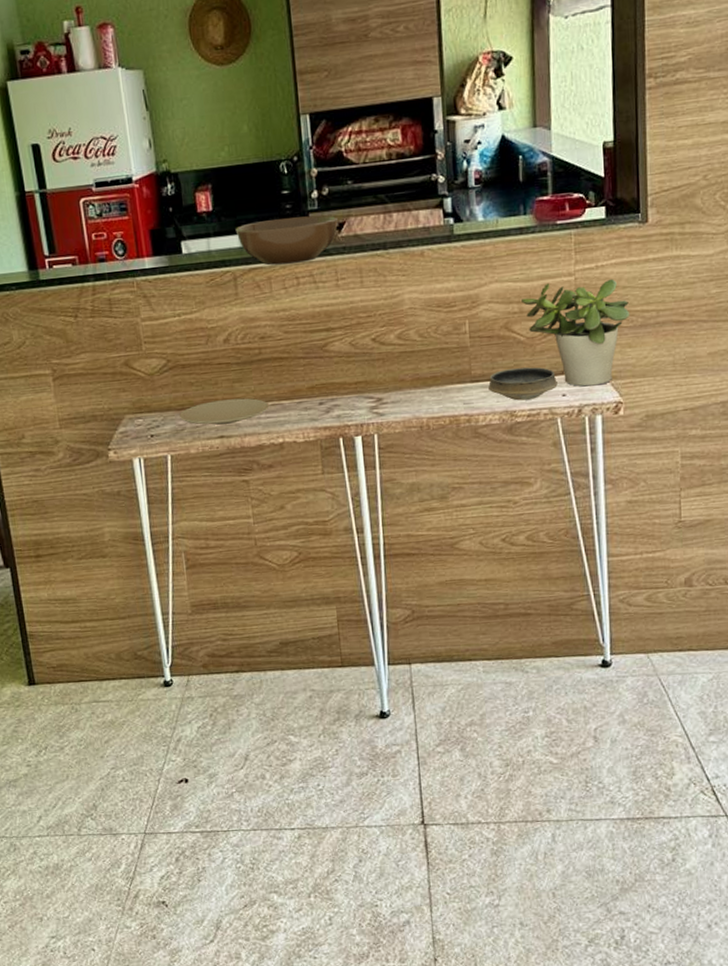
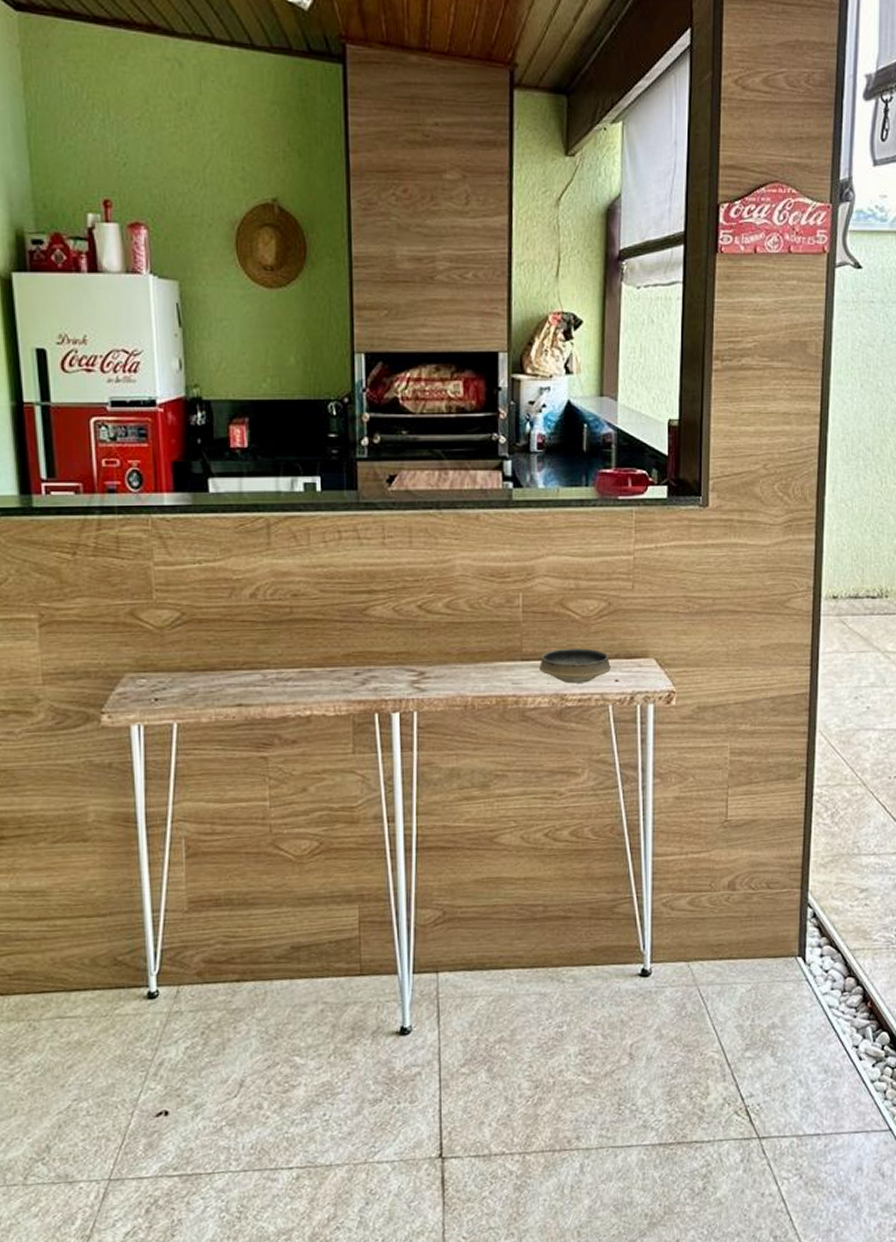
plate: present [180,398,270,426] -> none [192,662,298,692]
bowl: present [235,215,338,266] -> none [272,464,388,516]
potted plant: present [521,278,630,386] -> none [579,560,687,673]

